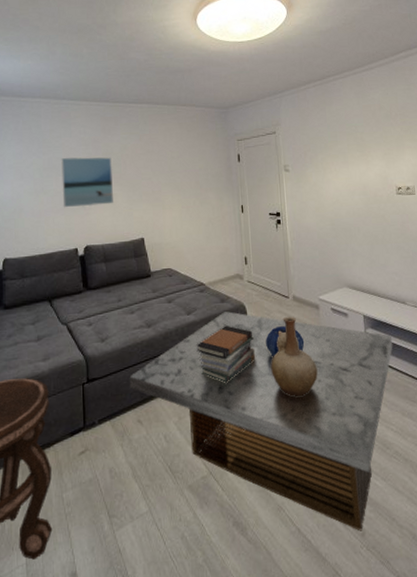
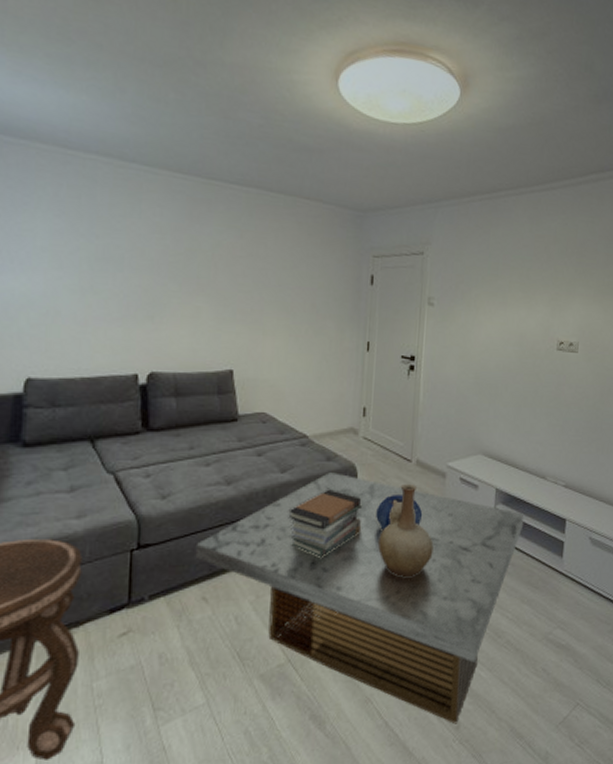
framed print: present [61,157,113,208] -> none [120,247,199,320]

